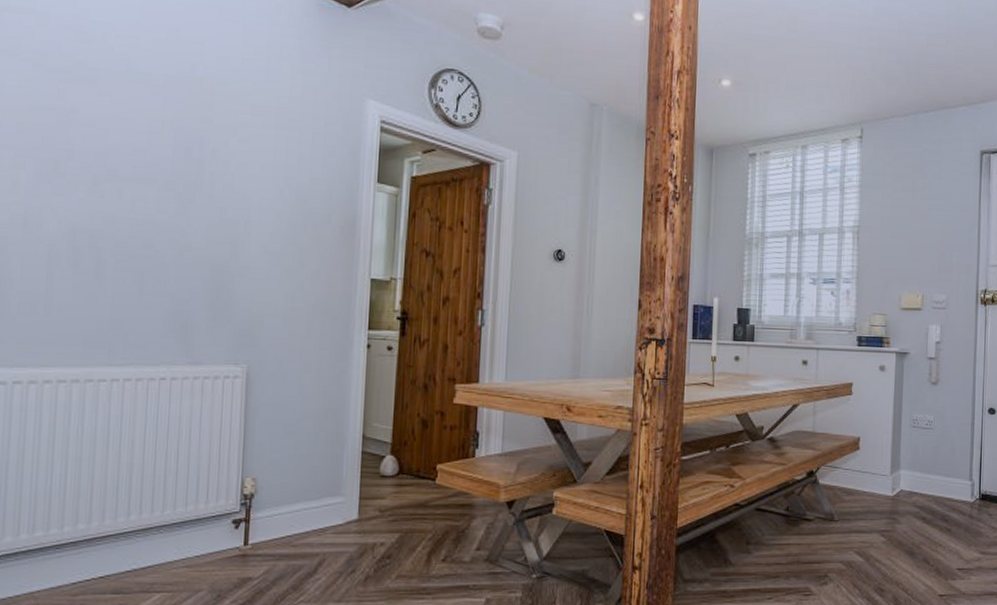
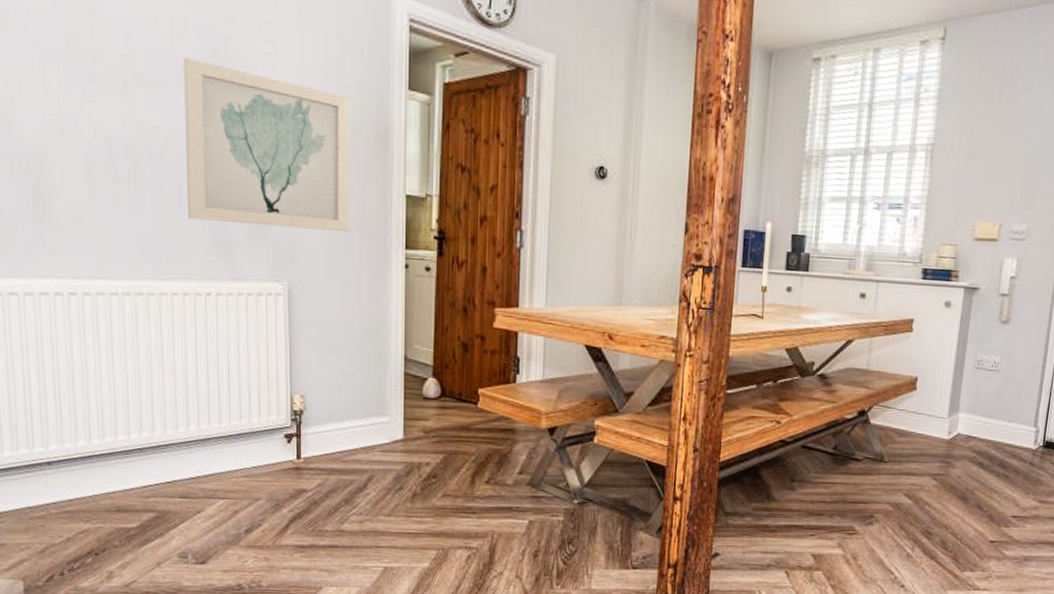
wall art: none [149,155,319,314] -> present [184,58,349,231]

